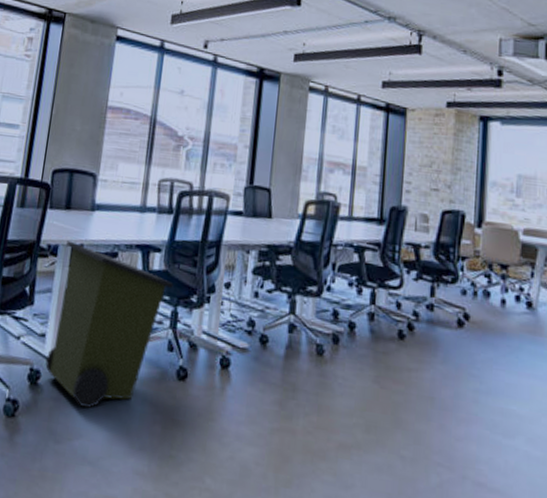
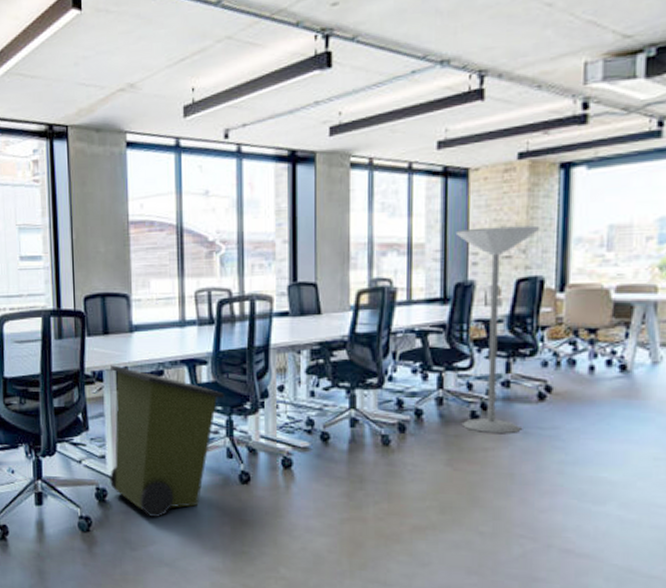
floor lamp: none [389,159,463,357] -> present [455,225,541,434]

